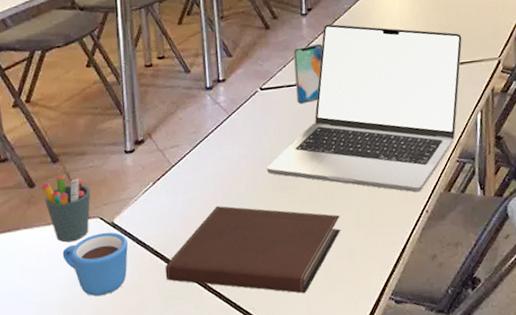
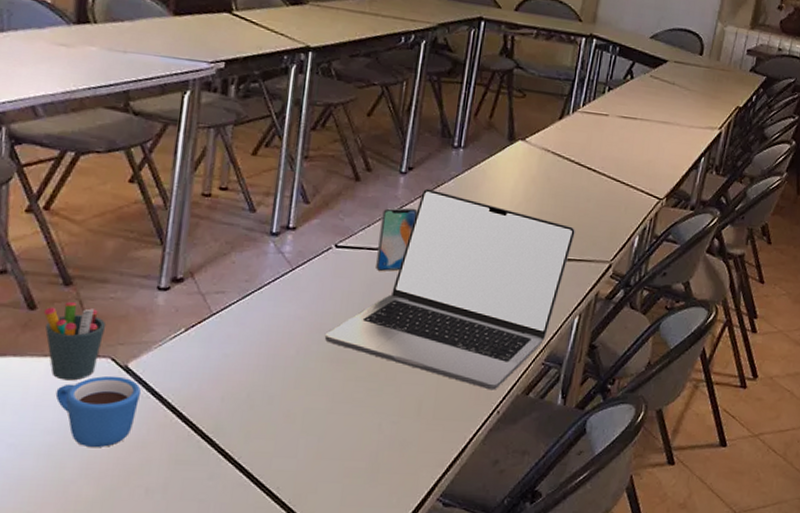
notebook: present [165,205,341,293] -> none [179,367,399,479]

